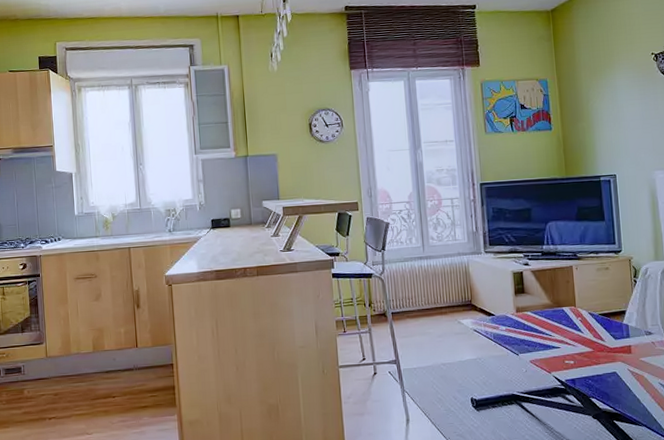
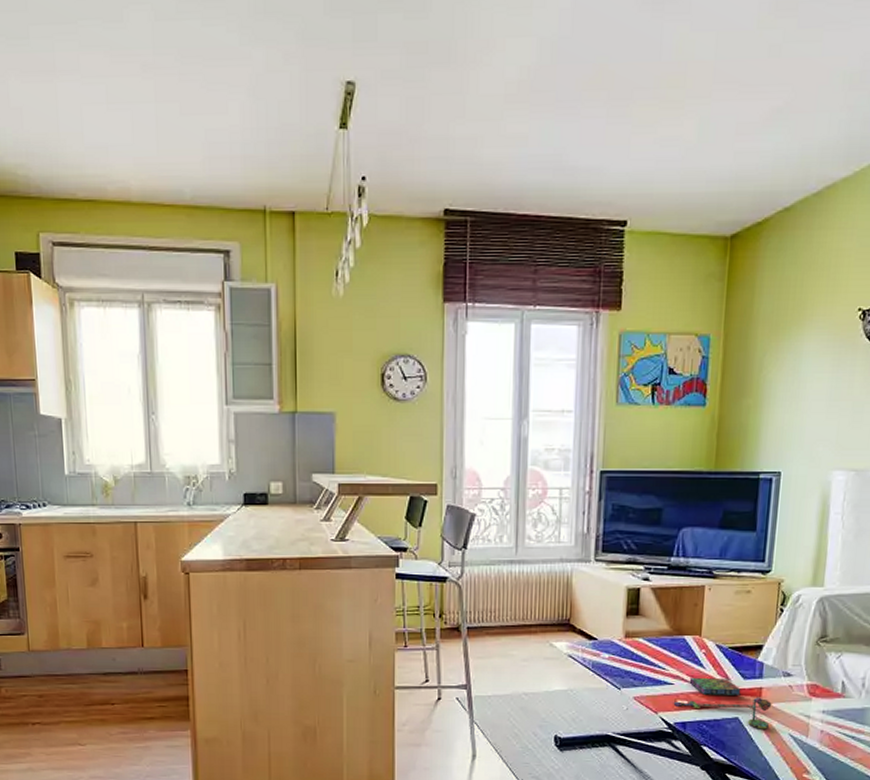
board game: none [562,340,642,381] -> present [673,677,772,729]

